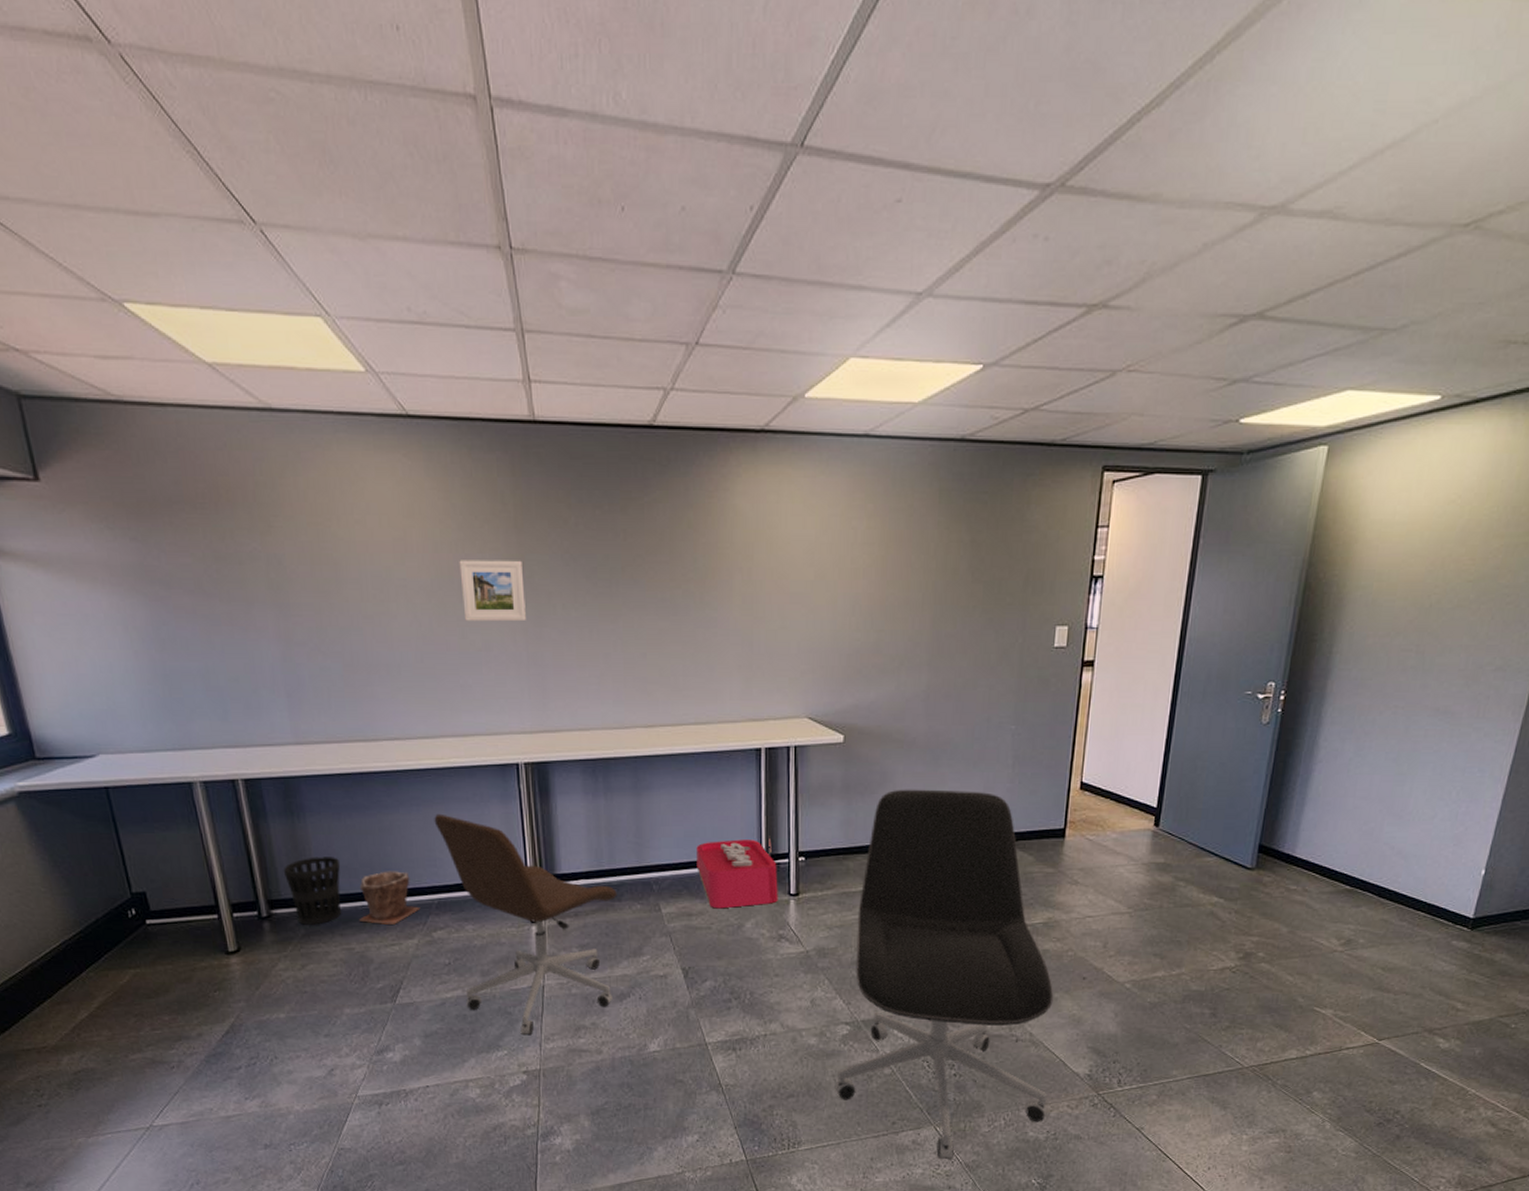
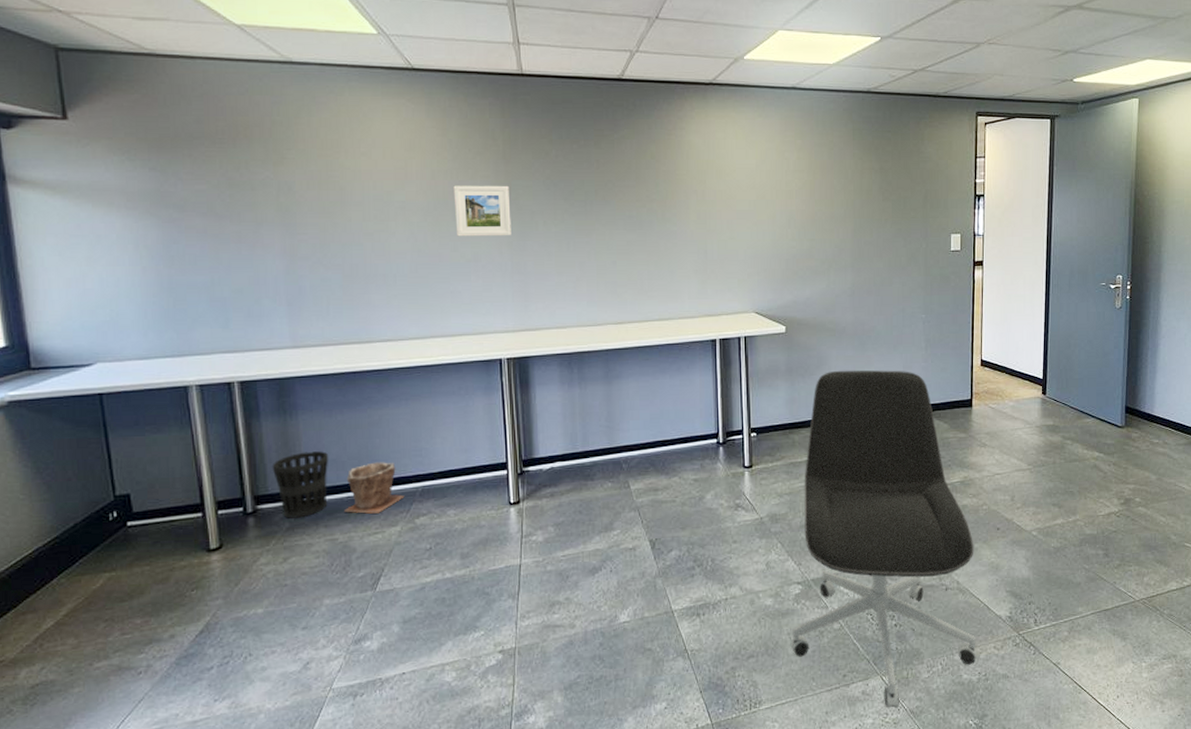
office chair: present [434,813,617,1036] -> none [421,407,590,615]
storage bin: present [696,837,778,909] -> none [661,416,734,483]

